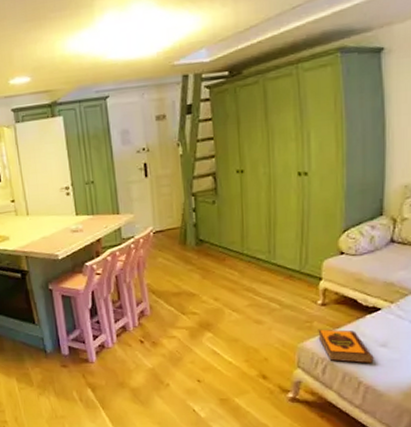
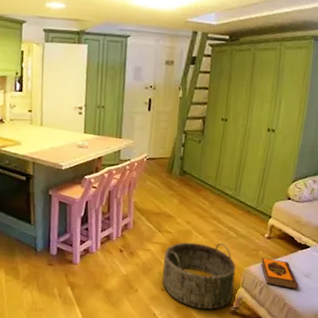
basket: none [194,318,289,399] -> present [162,242,236,310]

